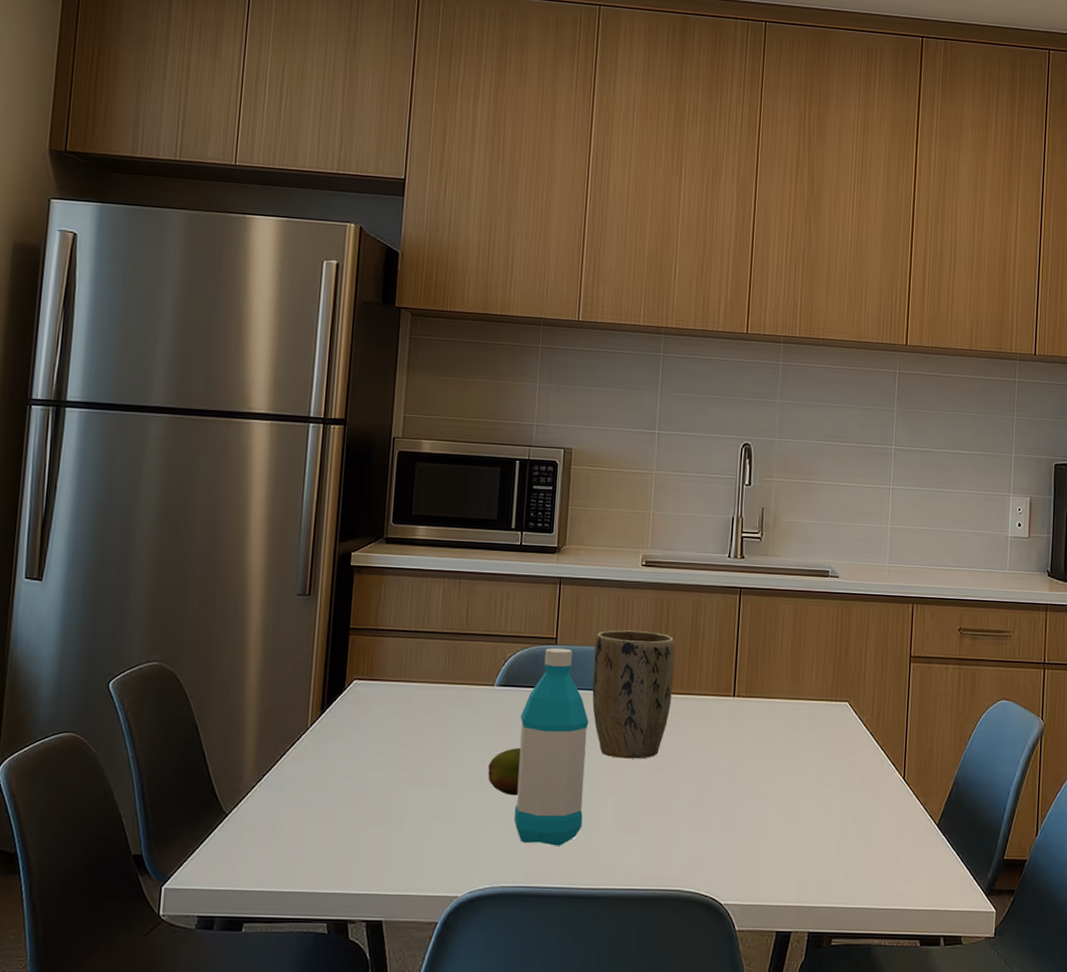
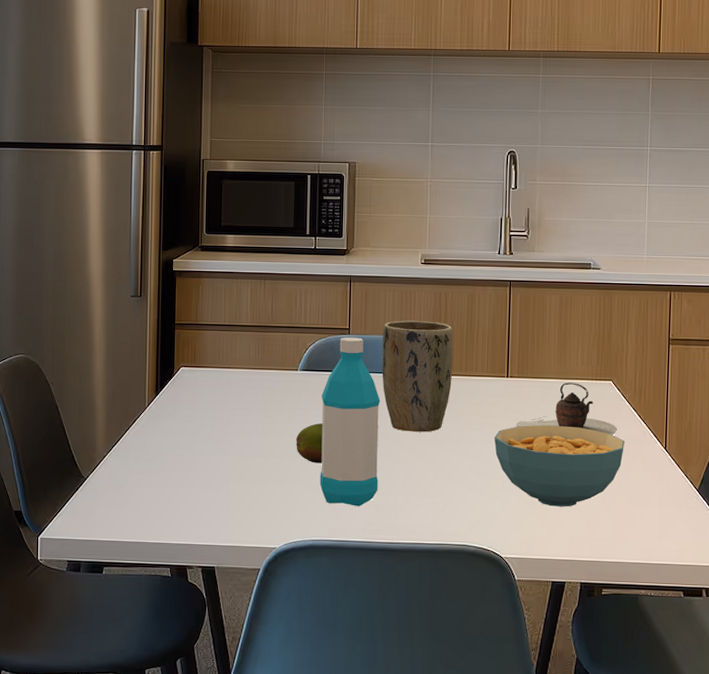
cereal bowl: none [717,751,860,845] -> present [494,425,624,507]
teapot: none [741,703,853,762] -> present [516,382,617,435]

